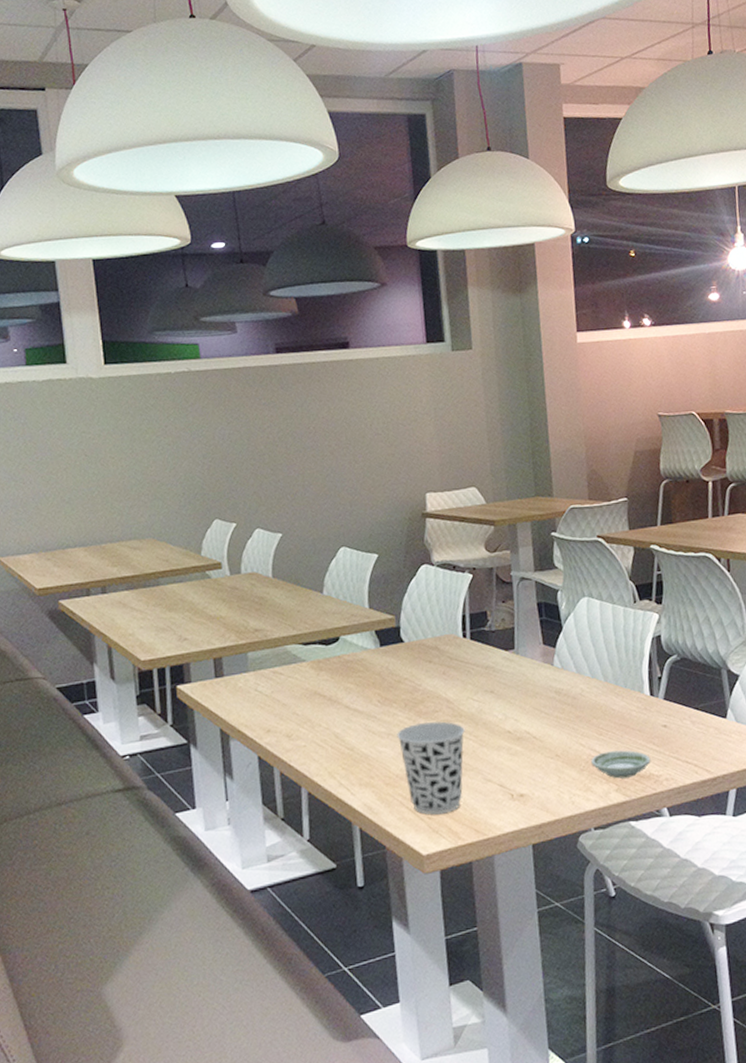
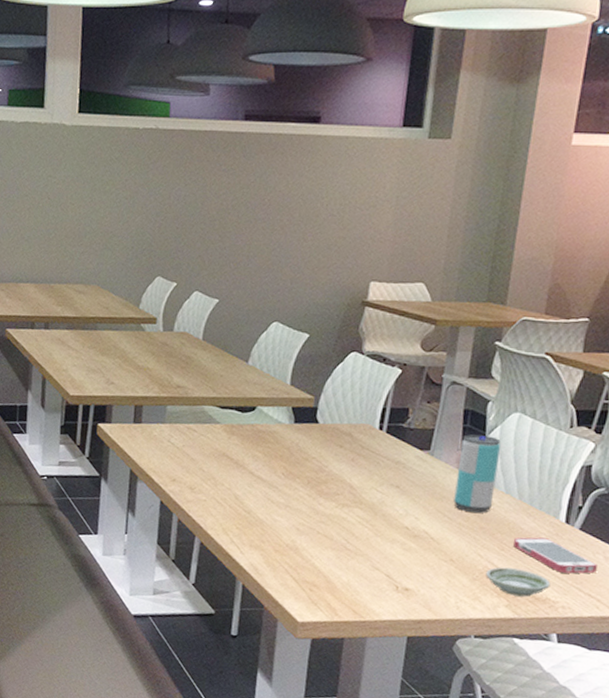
cup: present [397,721,465,815] -> none [294,501,363,589]
beverage can: none [542,624,583,704] -> present [454,434,501,513]
smartphone: none [608,714,688,746] -> present [512,537,597,574]

